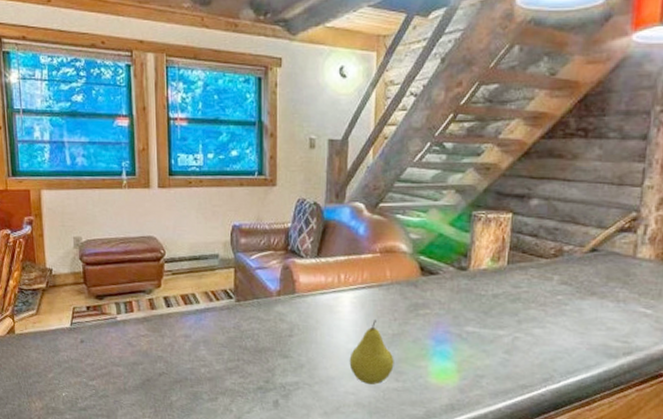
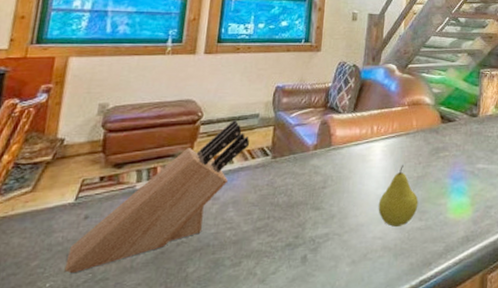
knife block: none [73,258,213,388] -> present [64,119,250,274]

